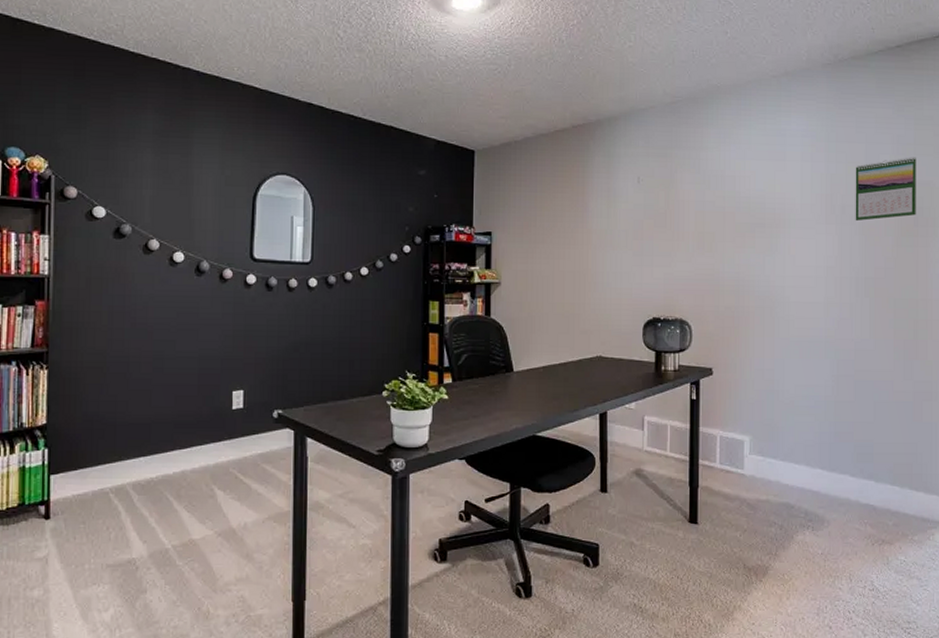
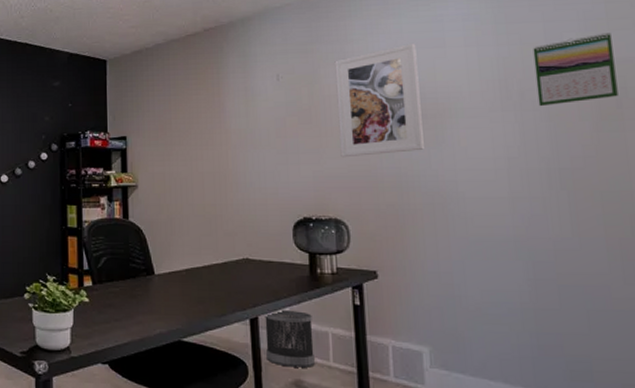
wastebasket: none [612,404,654,457] -> present [265,309,315,368]
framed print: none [689,154,761,262] -> present [334,43,424,158]

